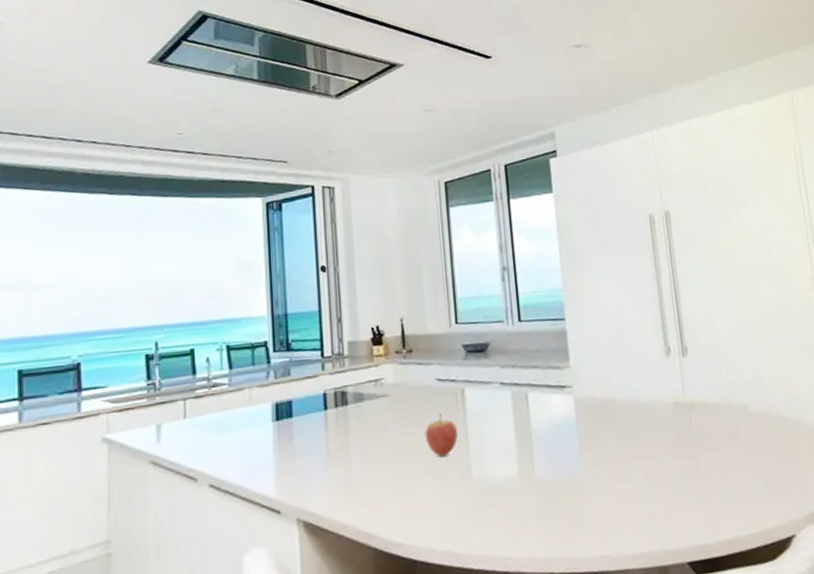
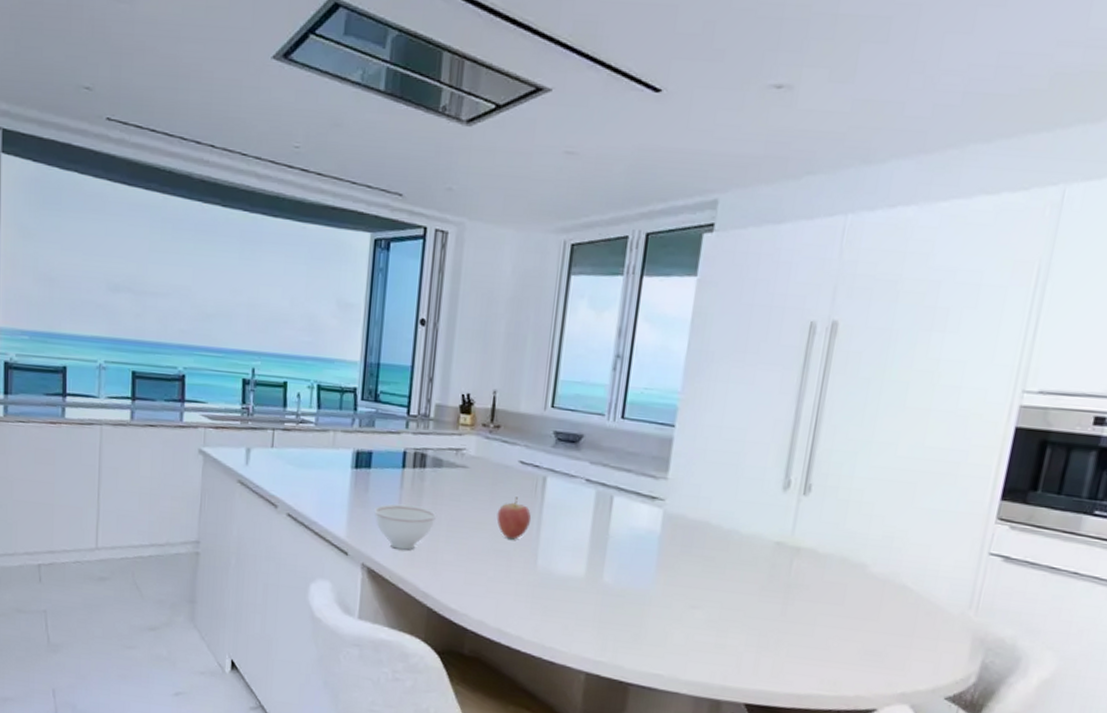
bowl: none [302,444,366,495] -> present [374,504,436,550]

